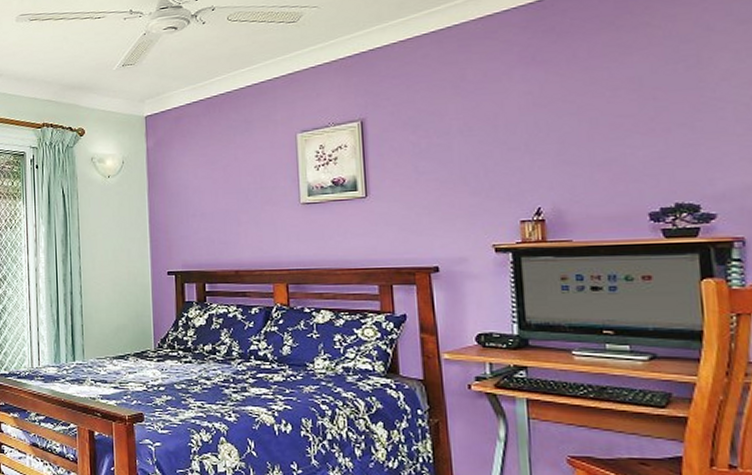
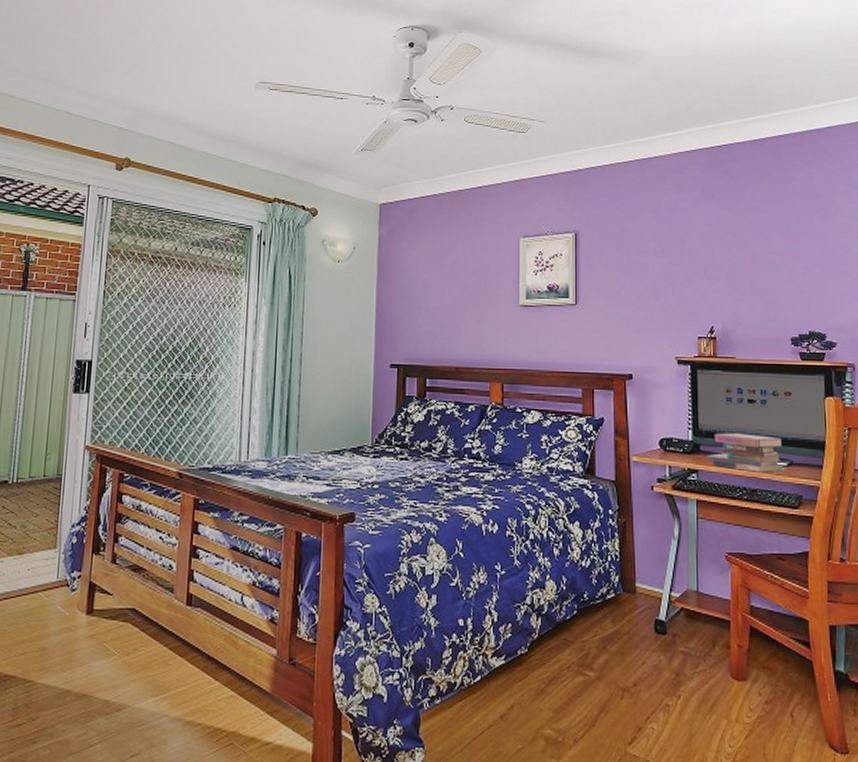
books: none [537,325,643,368] -> present [706,433,783,473]

